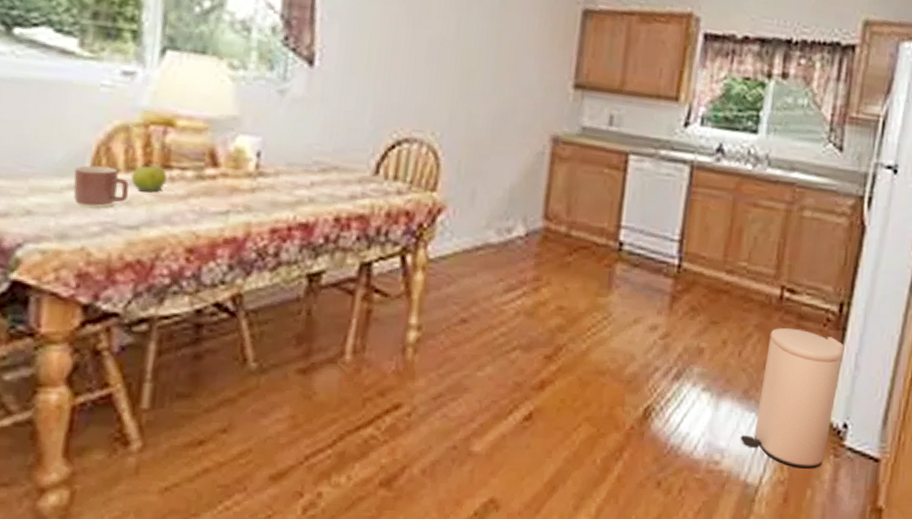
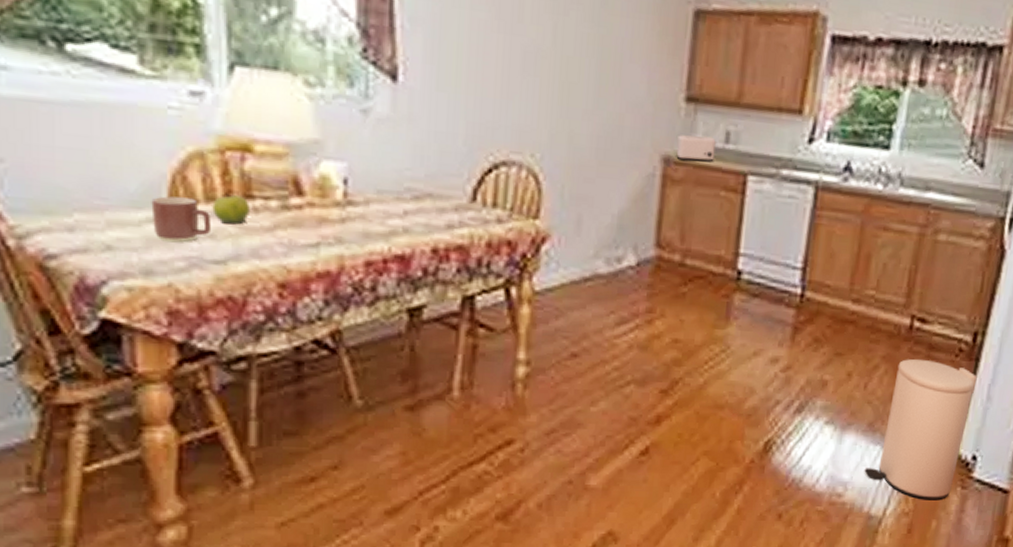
toaster: none [564,117,602,143] -> present [676,135,717,163]

